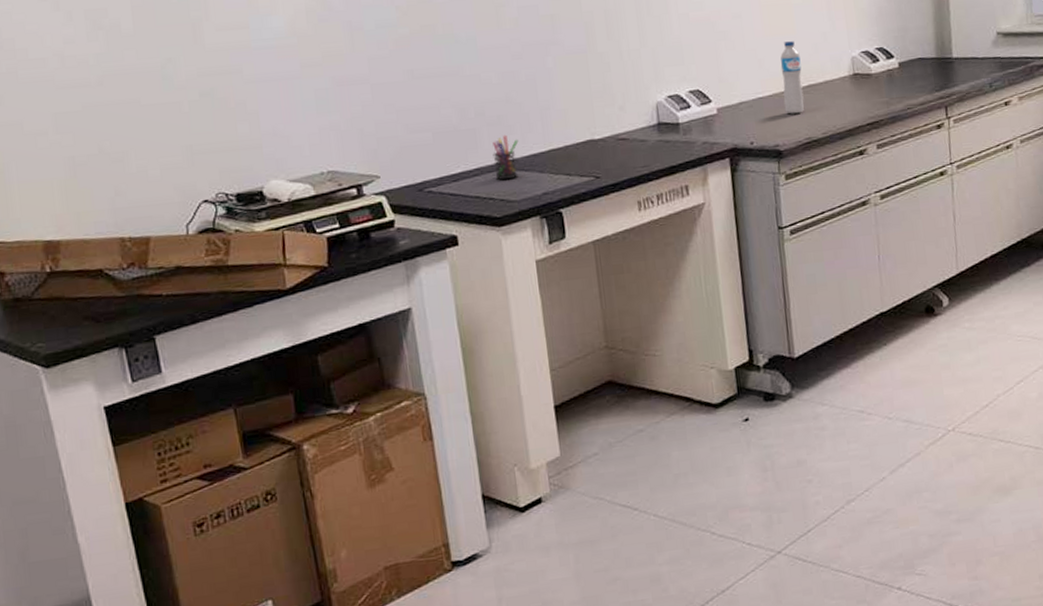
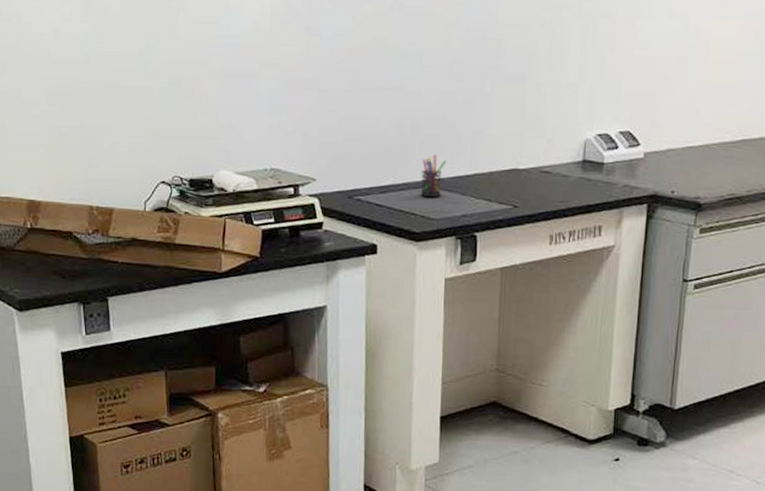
water bottle: present [780,41,805,114] -> none [712,92,739,168]

